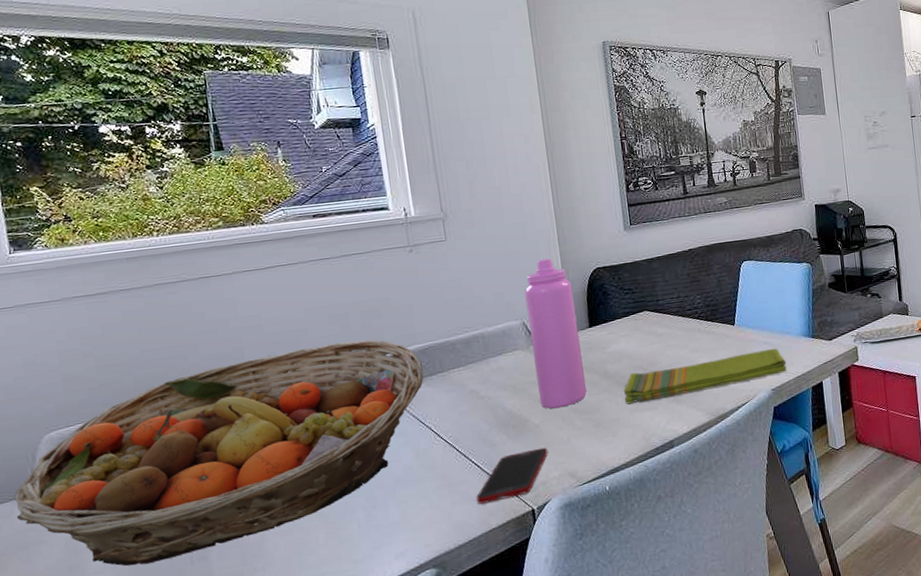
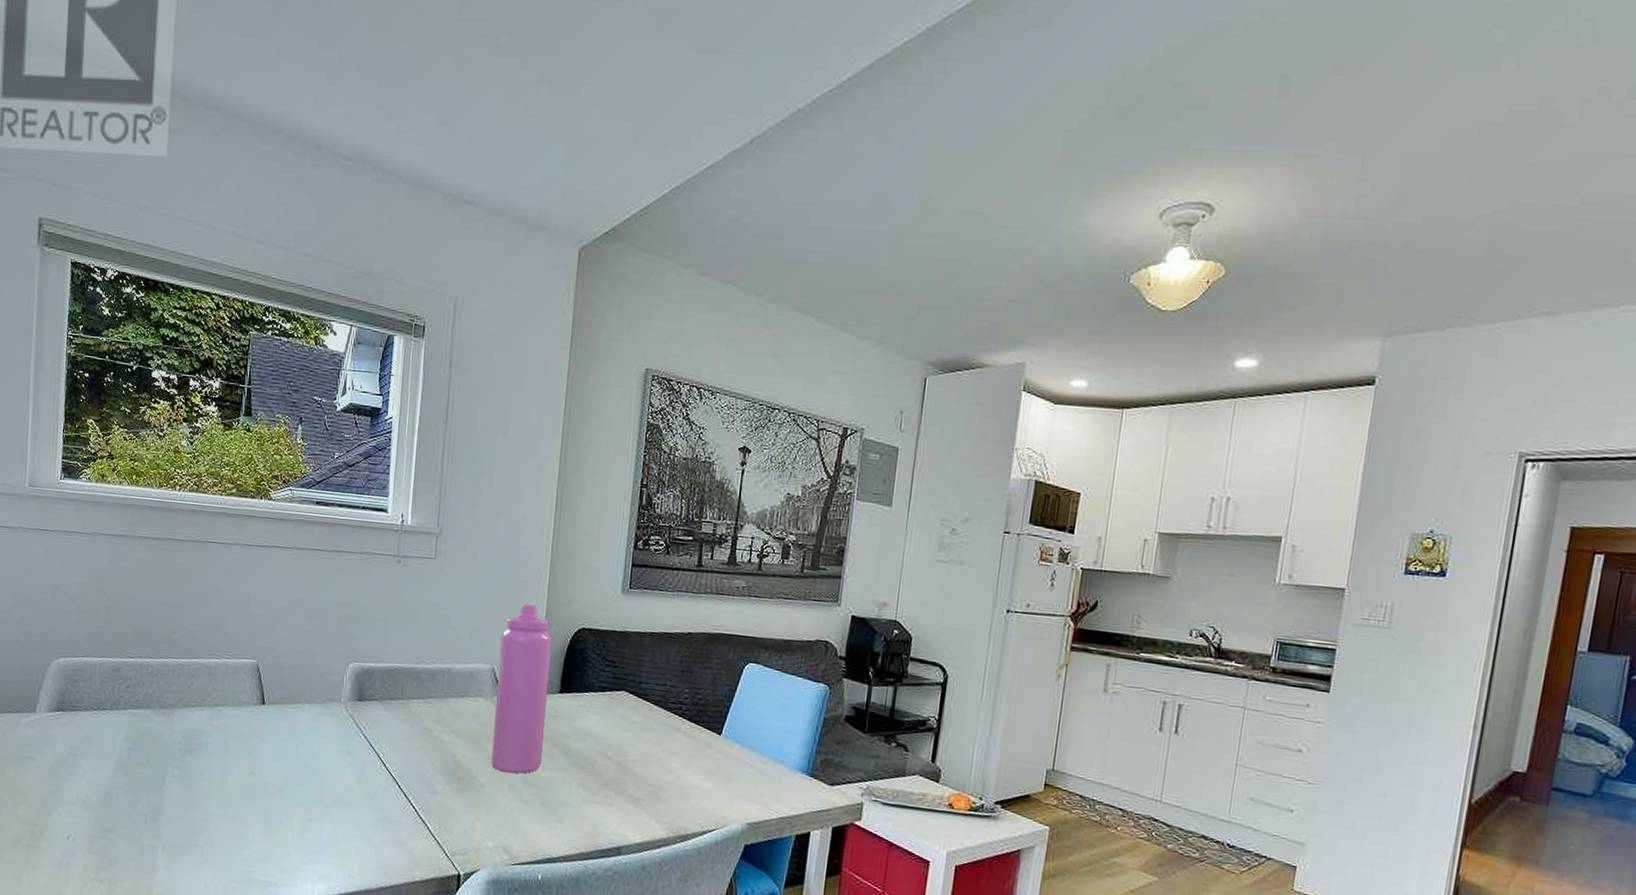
fruit basket: present [13,339,424,566] -> none [19,635,385,812]
cell phone: present [476,447,548,504] -> none [406,807,488,856]
dish towel: present [624,348,787,405] -> none [579,758,772,808]

